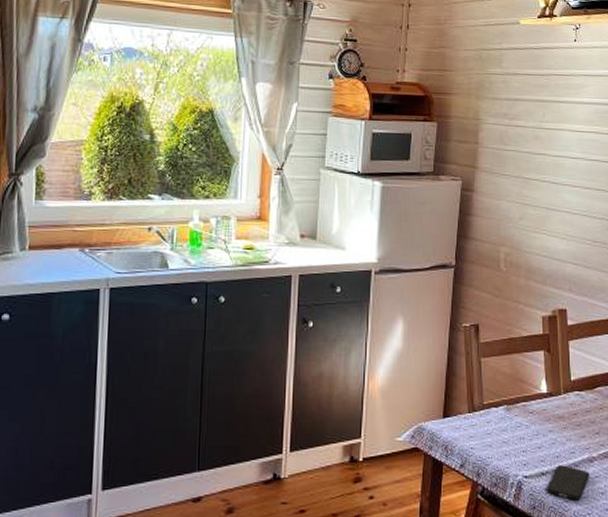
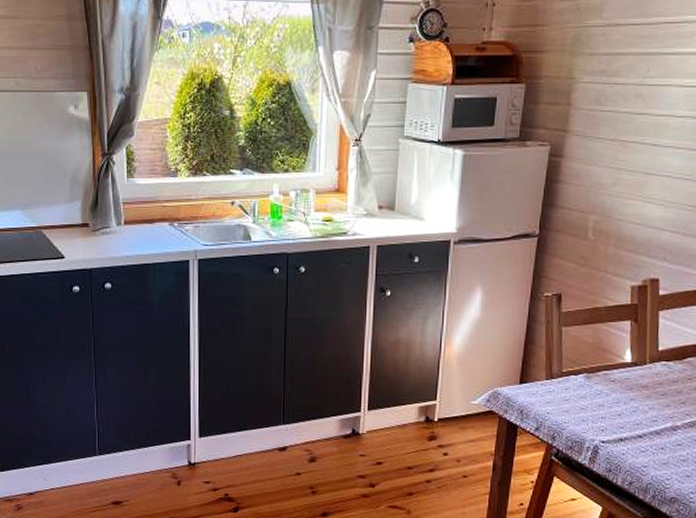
smartphone: present [547,465,590,500] -> none [624,432,672,466]

